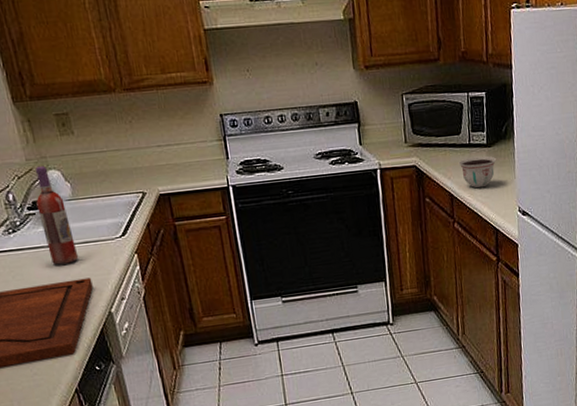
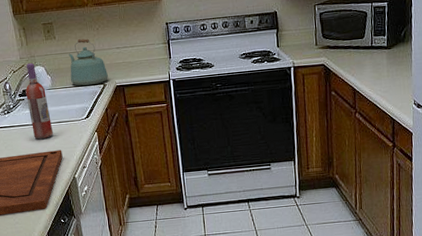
kettle: none [92,134,148,196] -> present [68,38,108,87]
bowl: present [458,155,497,188] -> none [361,56,396,84]

